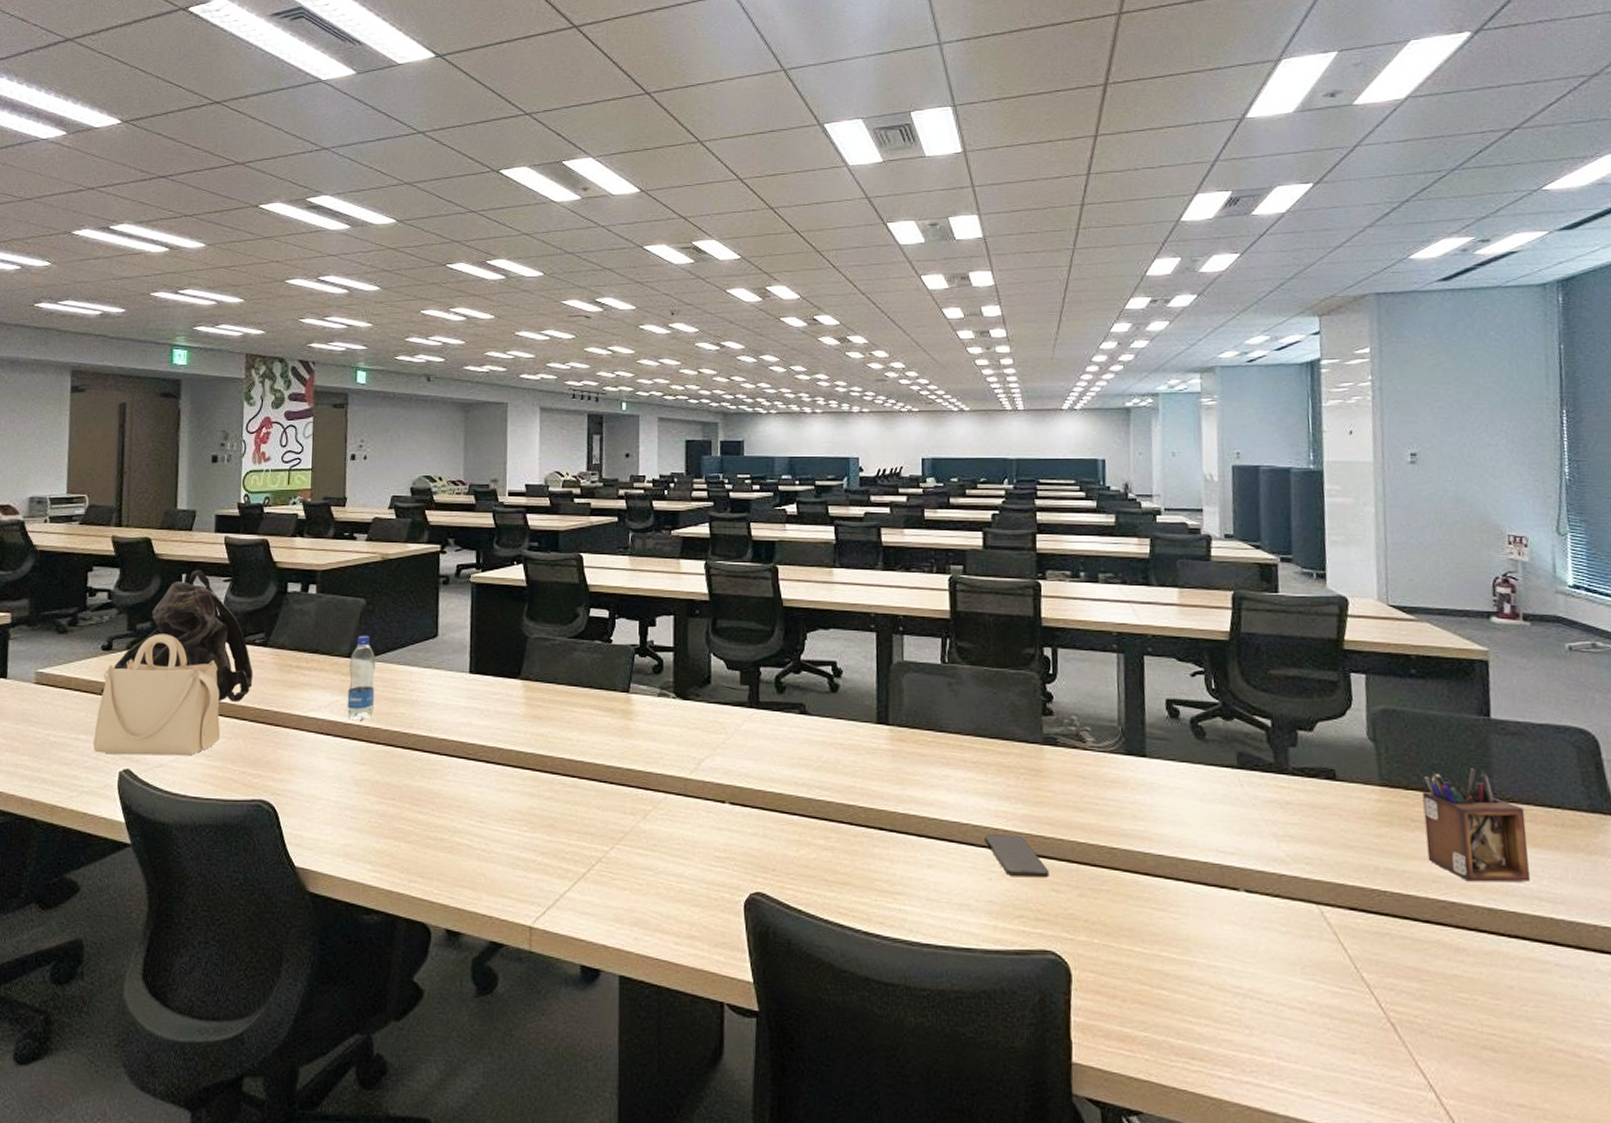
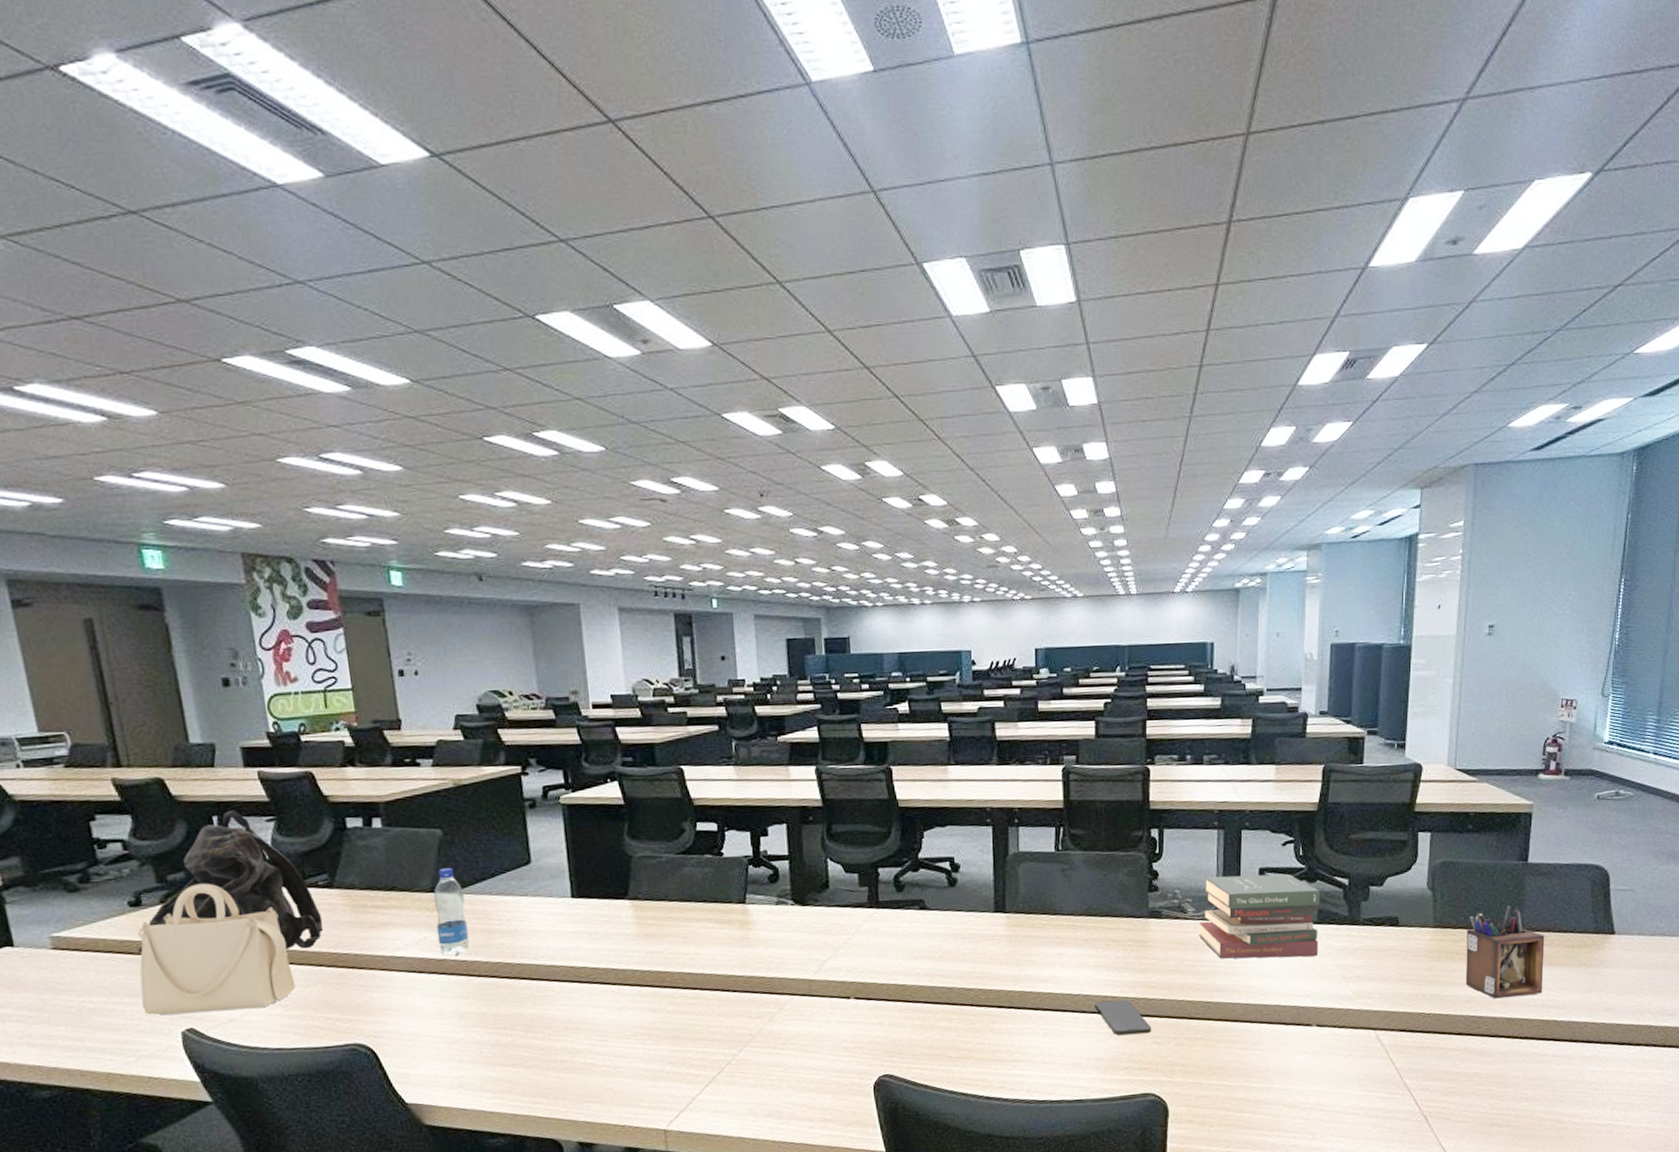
books: none [1100,705,1241,807] -> present [1198,873,1321,959]

